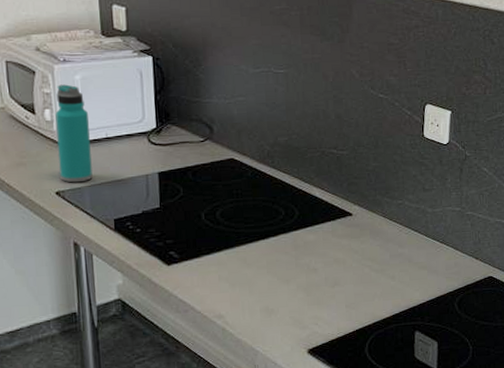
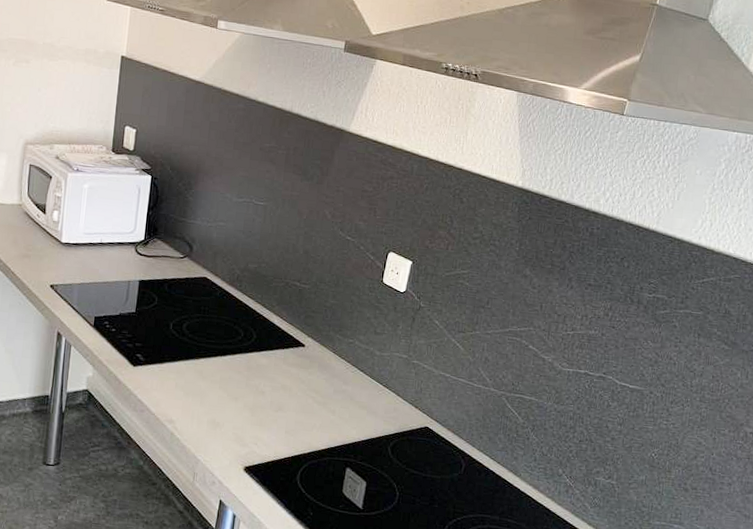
water bottle: present [55,84,93,183] -> none [56,190,89,280]

